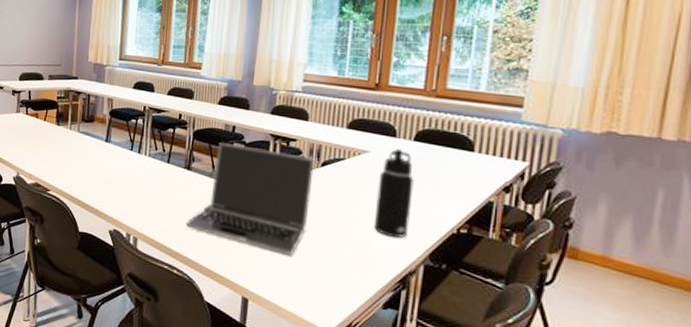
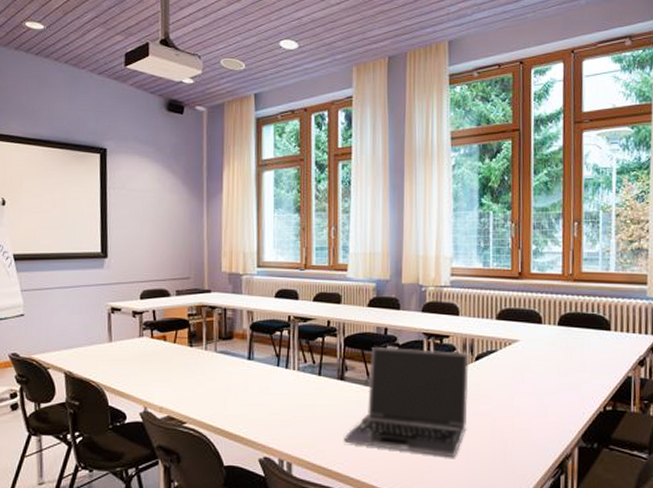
water bottle: present [373,148,414,238] -> none [529,334,562,423]

